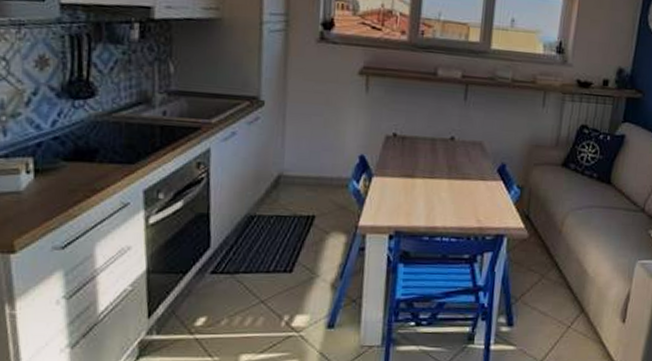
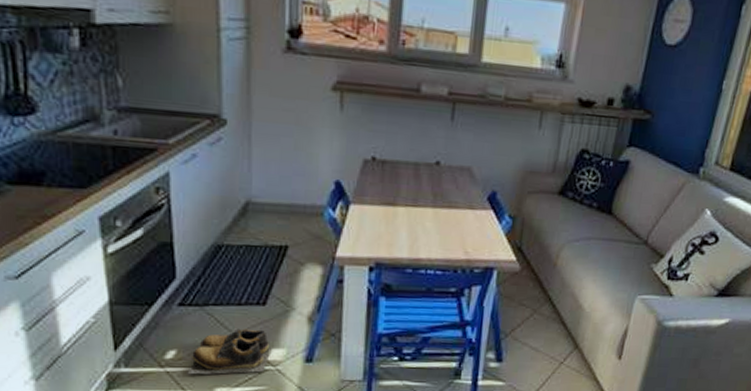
shoes: none [215,295,294,342] -> present [187,328,269,375]

